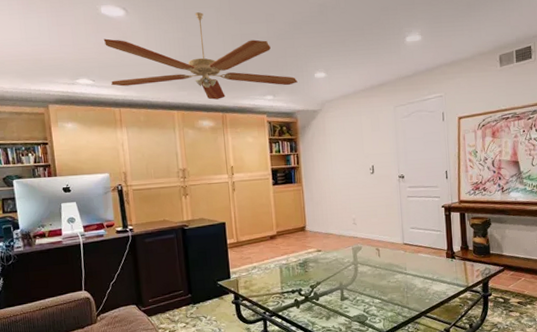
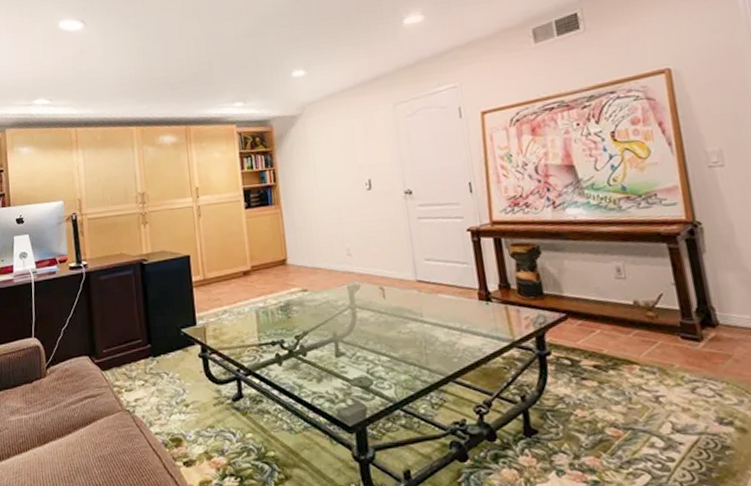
ceiling fan: present [103,12,298,100] -> none [61,16,272,112]

